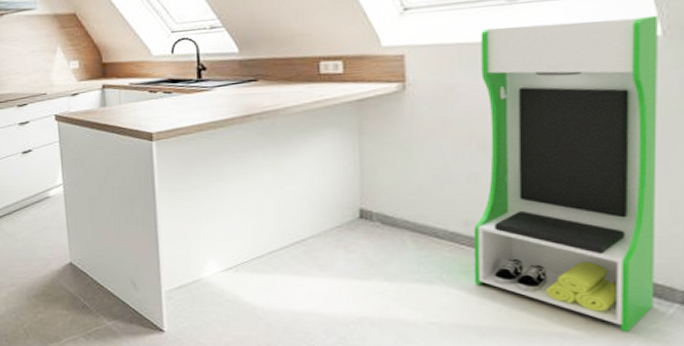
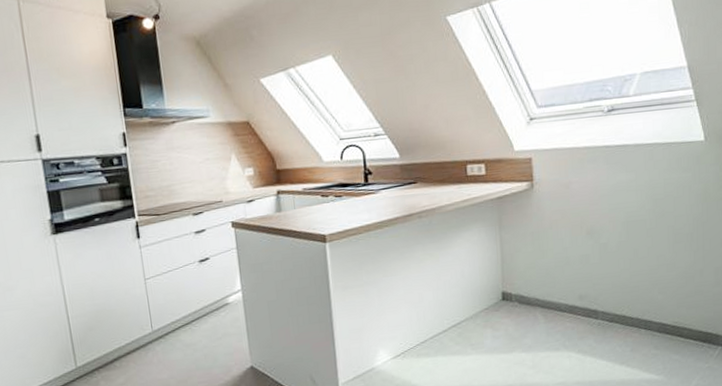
storage cabinet: present [473,15,658,332] -> none [586,124,706,372]

